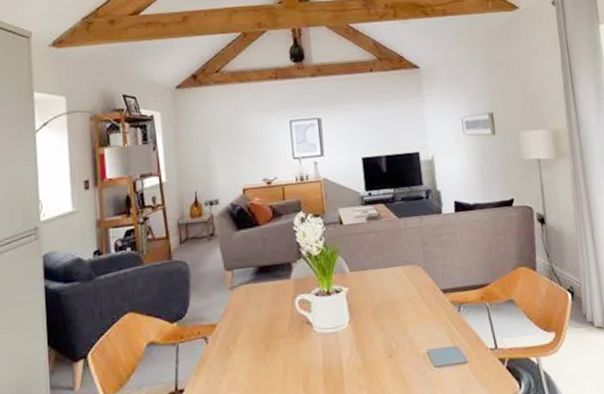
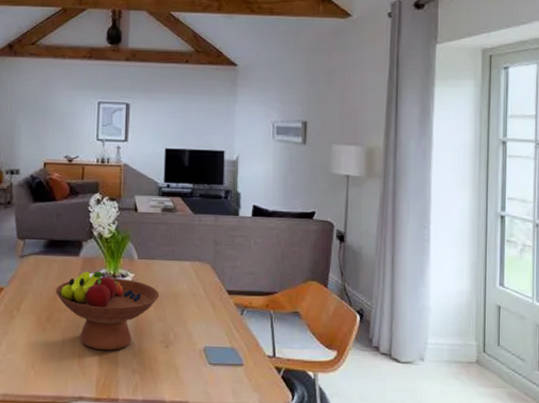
fruit bowl: none [270,290,377,372] -> present [55,271,160,351]

